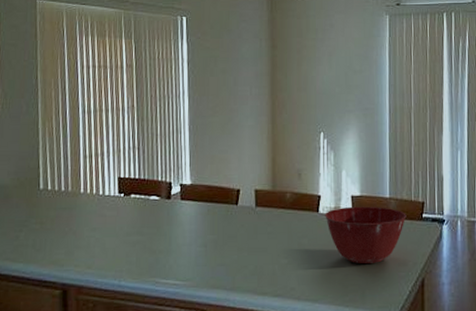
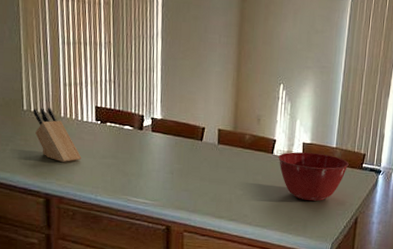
knife block: none [49,183,103,244] -> present [32,107,82,162]

